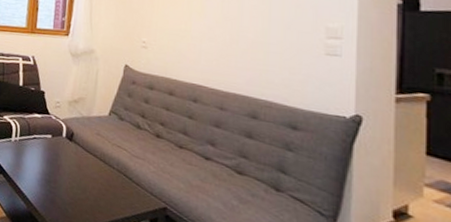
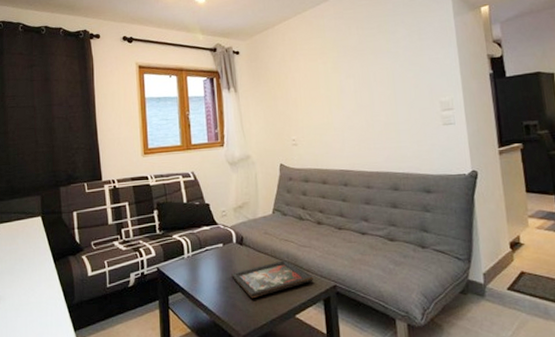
decorative tray: none [55,166,142,200] -> present [231,260,313,299]

